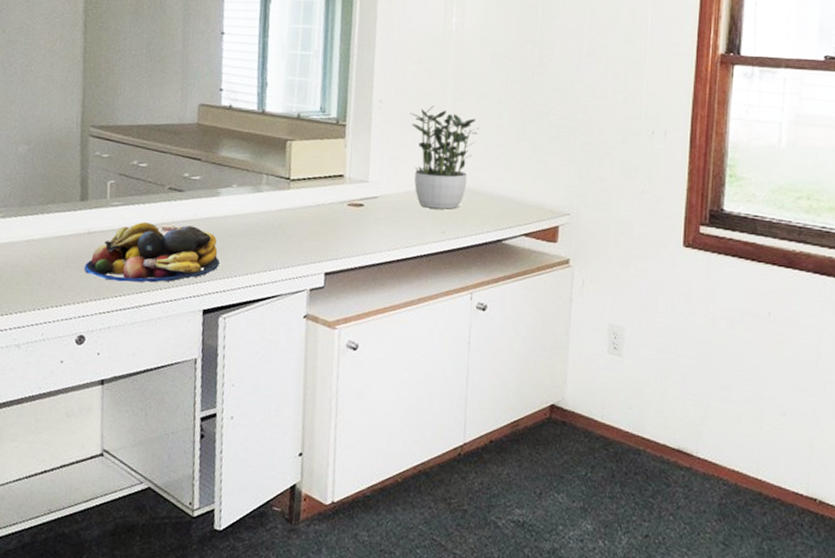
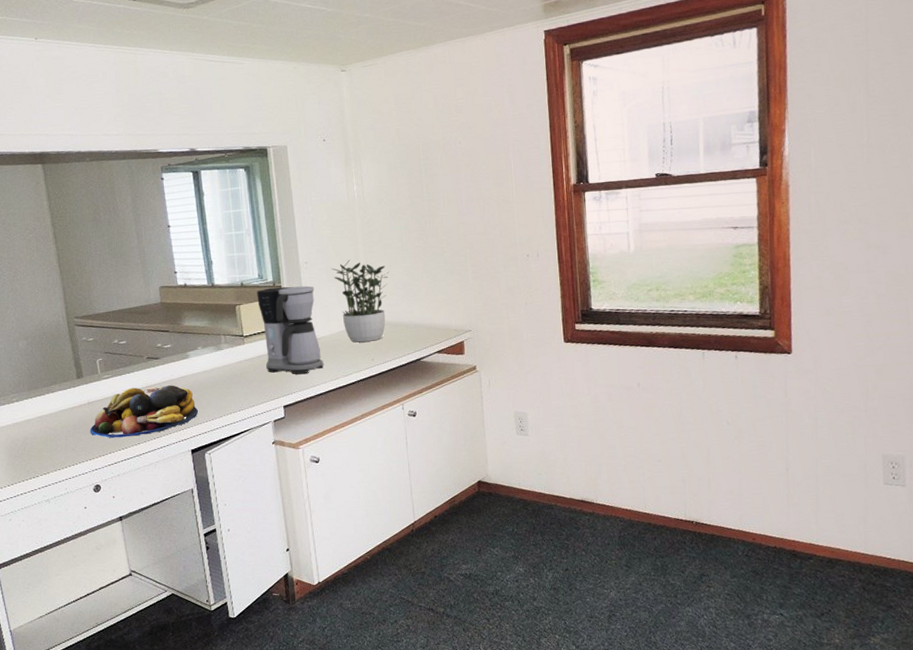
coffee maker: none [311,125,386,237] -> present [256,286,324,374]

